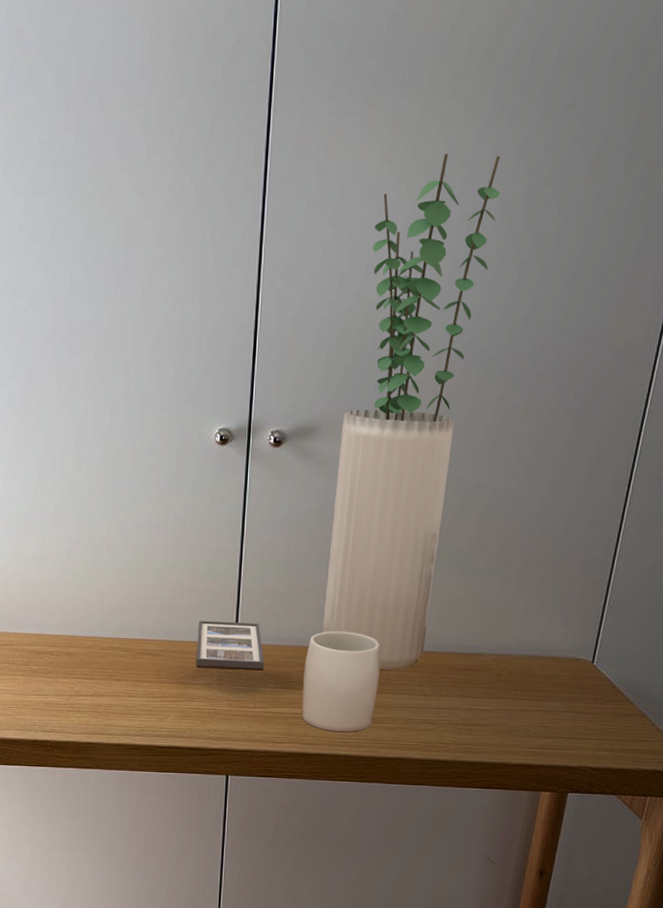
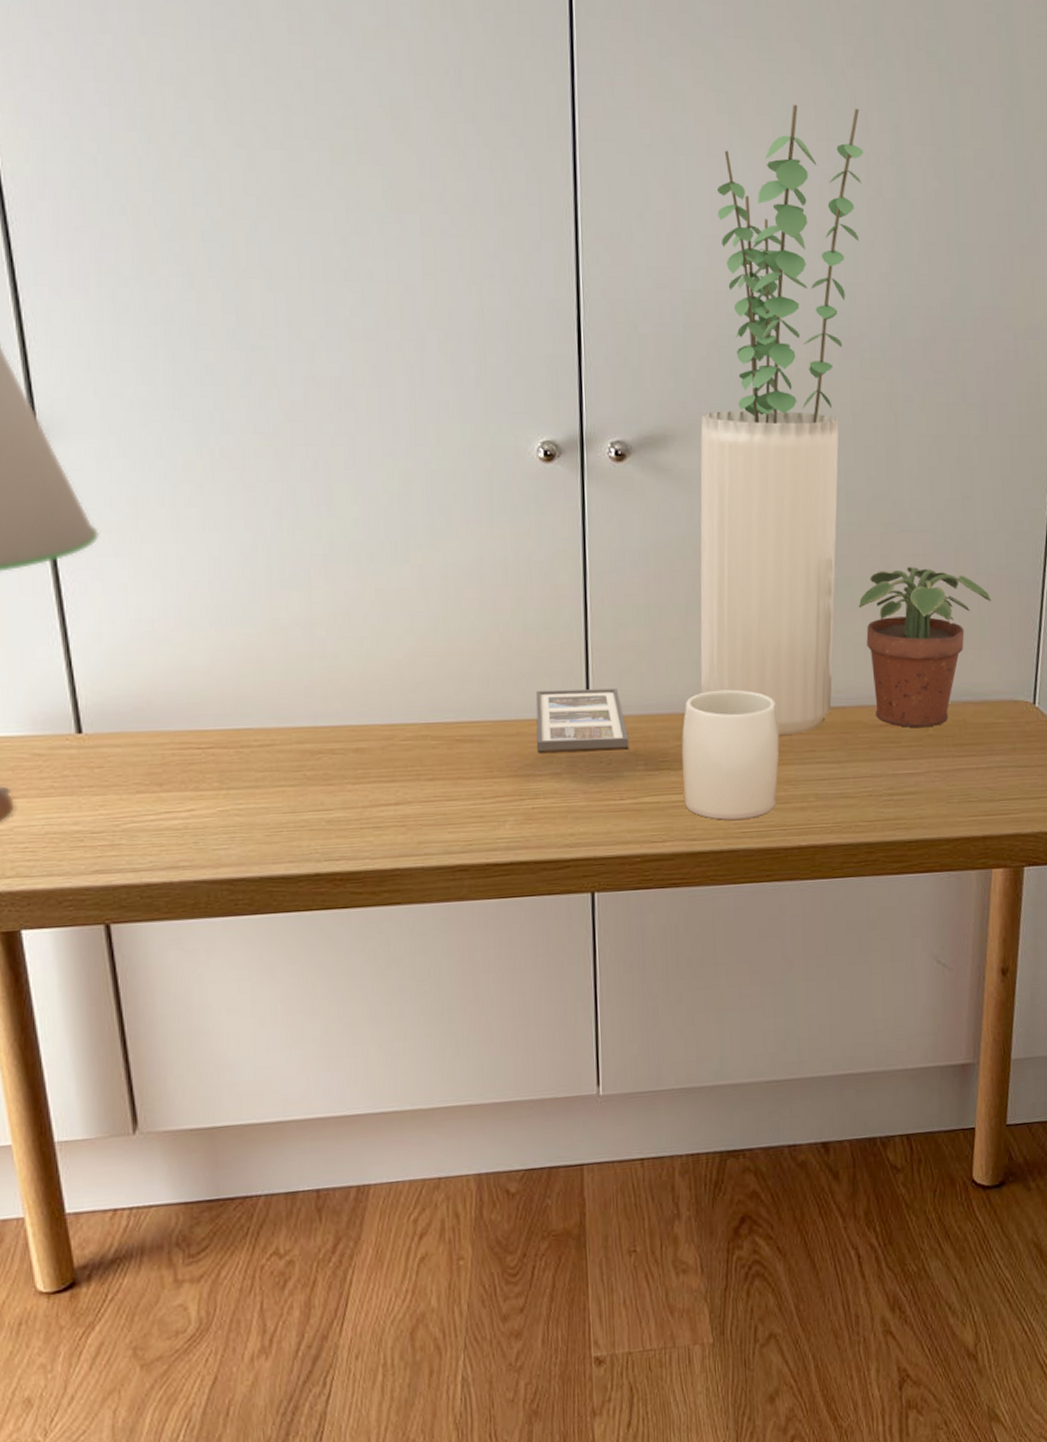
potted plant: none [454,543,566,674] -> present [858,566,992,728]

